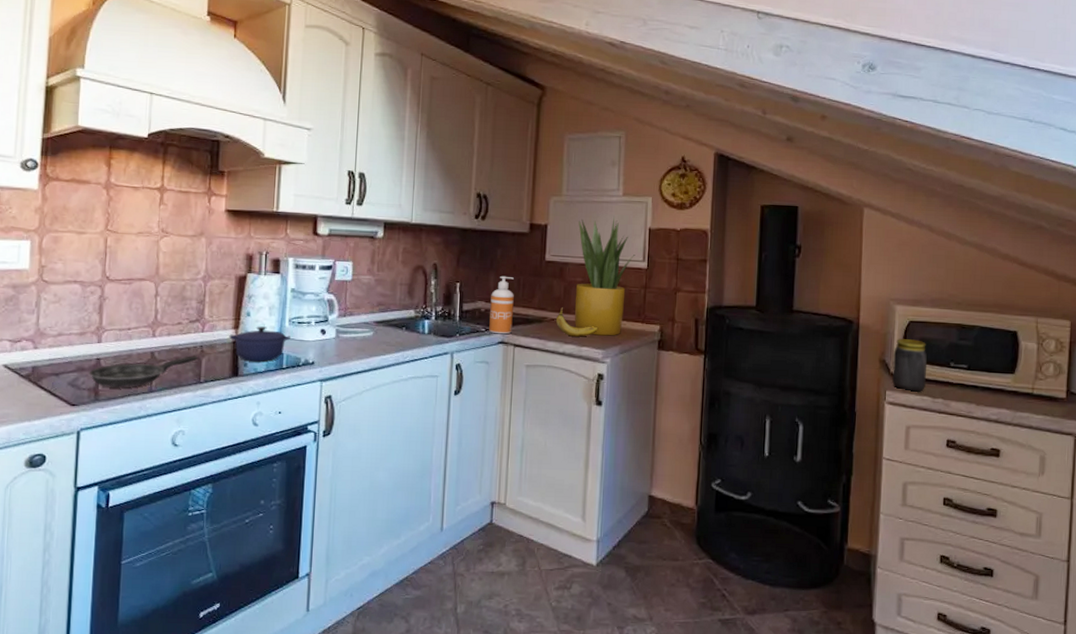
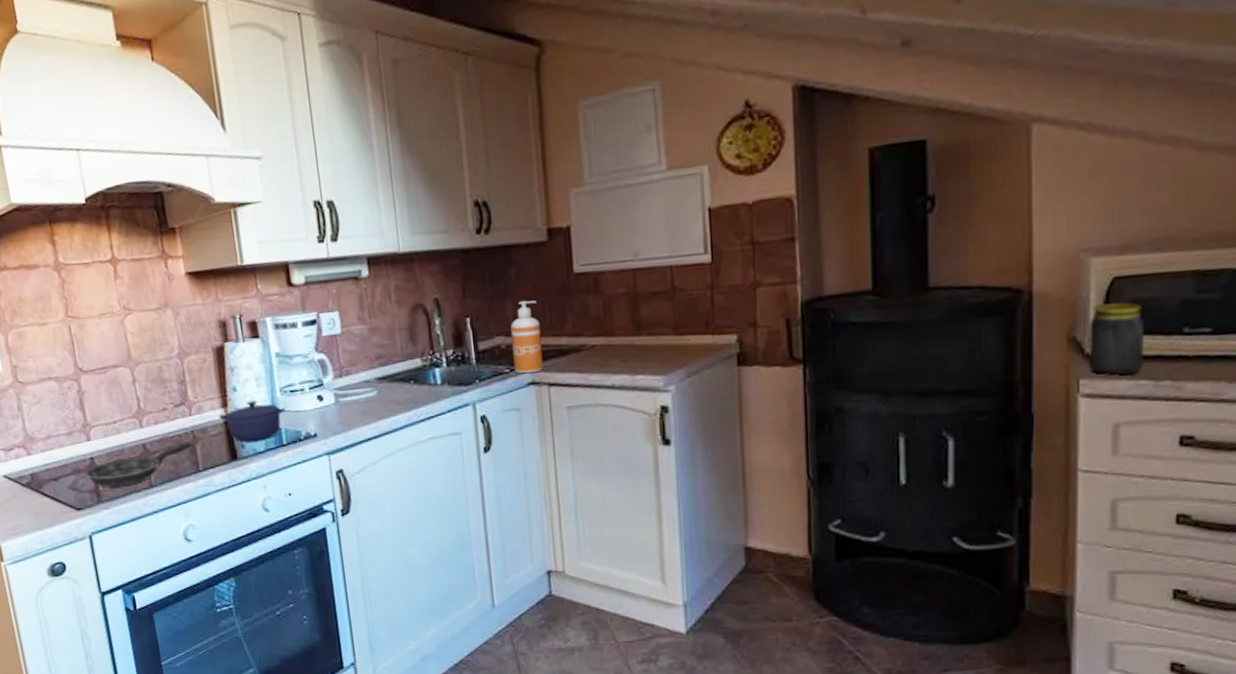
fruit: present [556,306,599,337] -> none [598,328,655,365]
planter: present [574,217,635,336] -> none [611,201,693,359]

